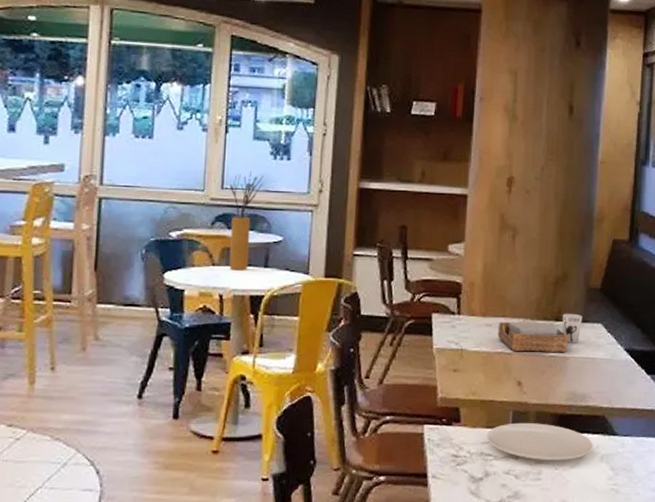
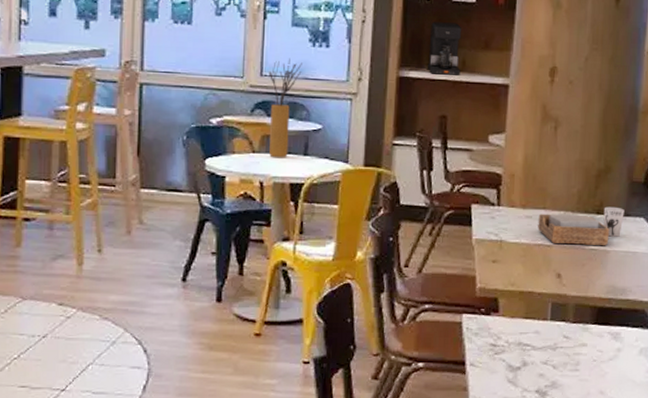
coffee maker: none [387,134,420,186] -> present [427,22,461,75]
plate: present [486,422,594,461] -> none [525,314,633,353]

